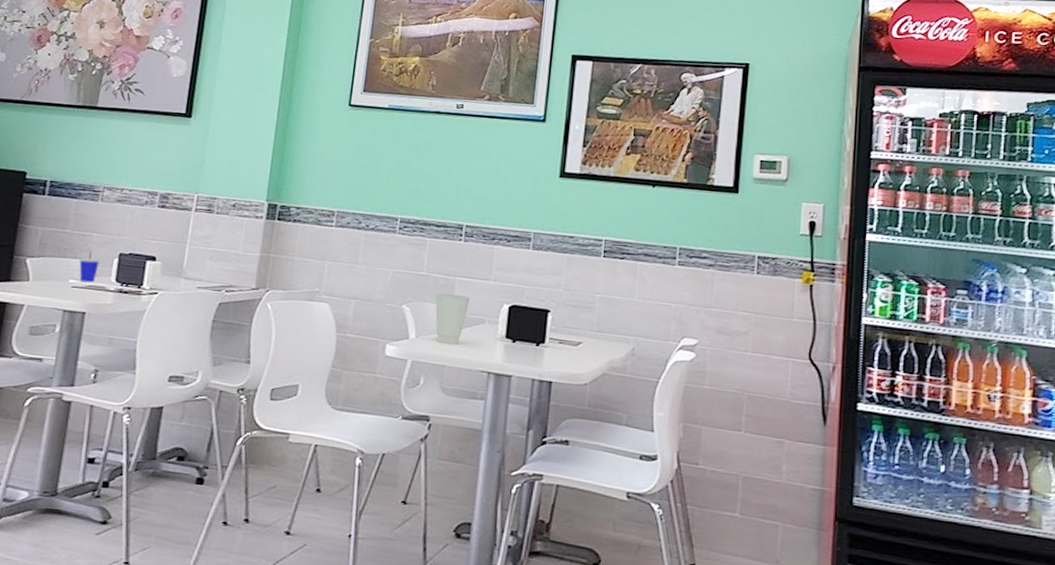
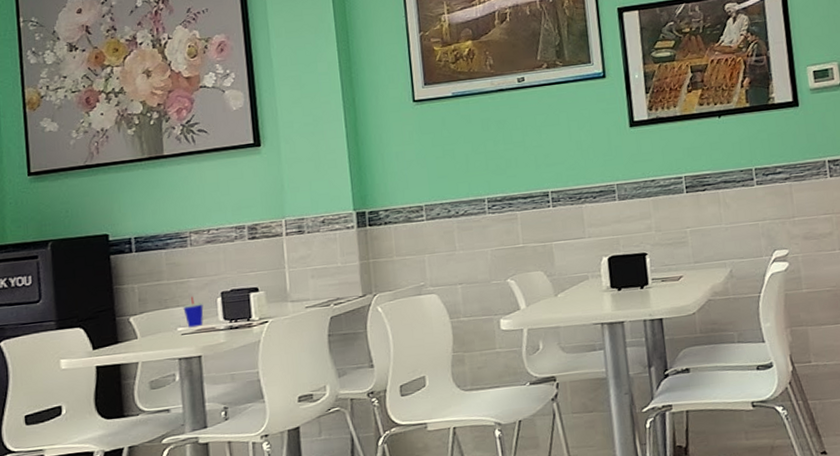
cup: present [435,293,470,346] -> none [536,258,570,308]

